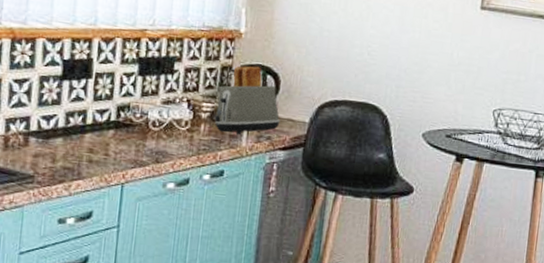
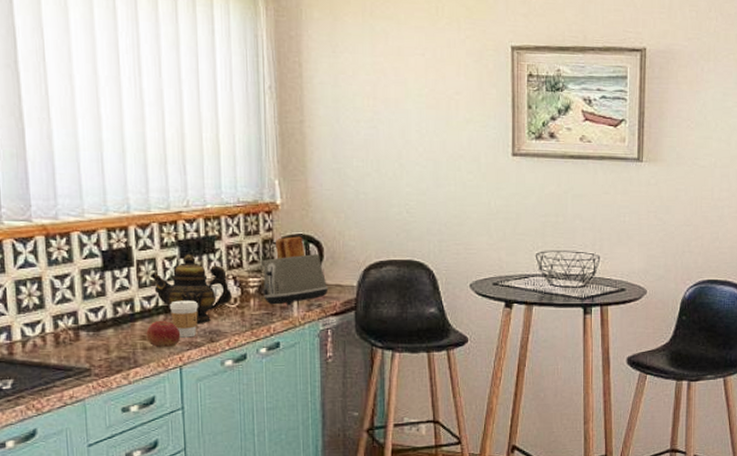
apple: none [93,135,128,163] -> present [146,321,181,348]
teapot: none [105,72,184,144] -> present [149,253,232,325]
coffee cup: none [120,117,150,156] -> present [170,300,199,338]

